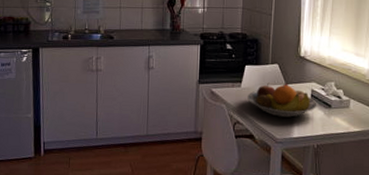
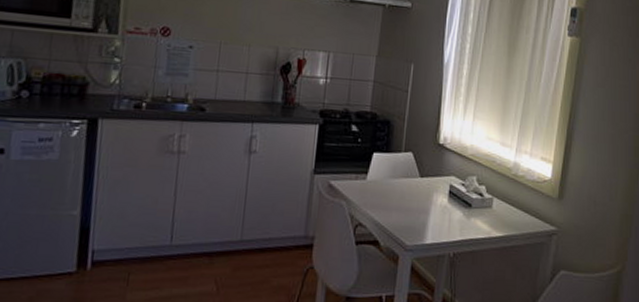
fruit bowl: present [247,82,317,117] -> none [373,175,456,219]

